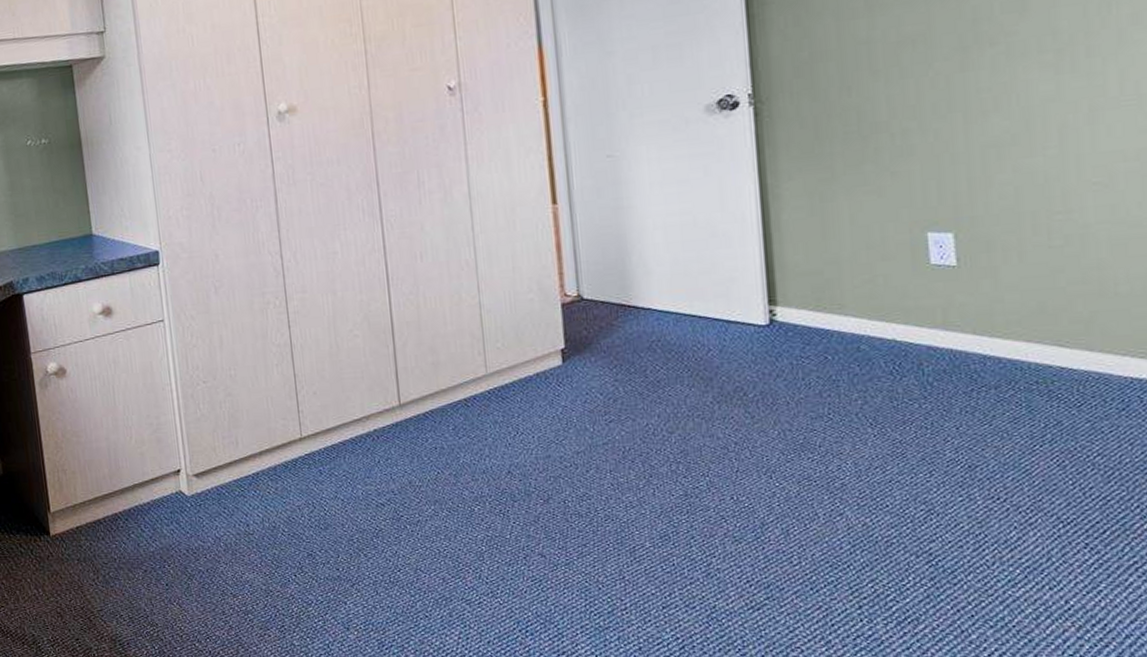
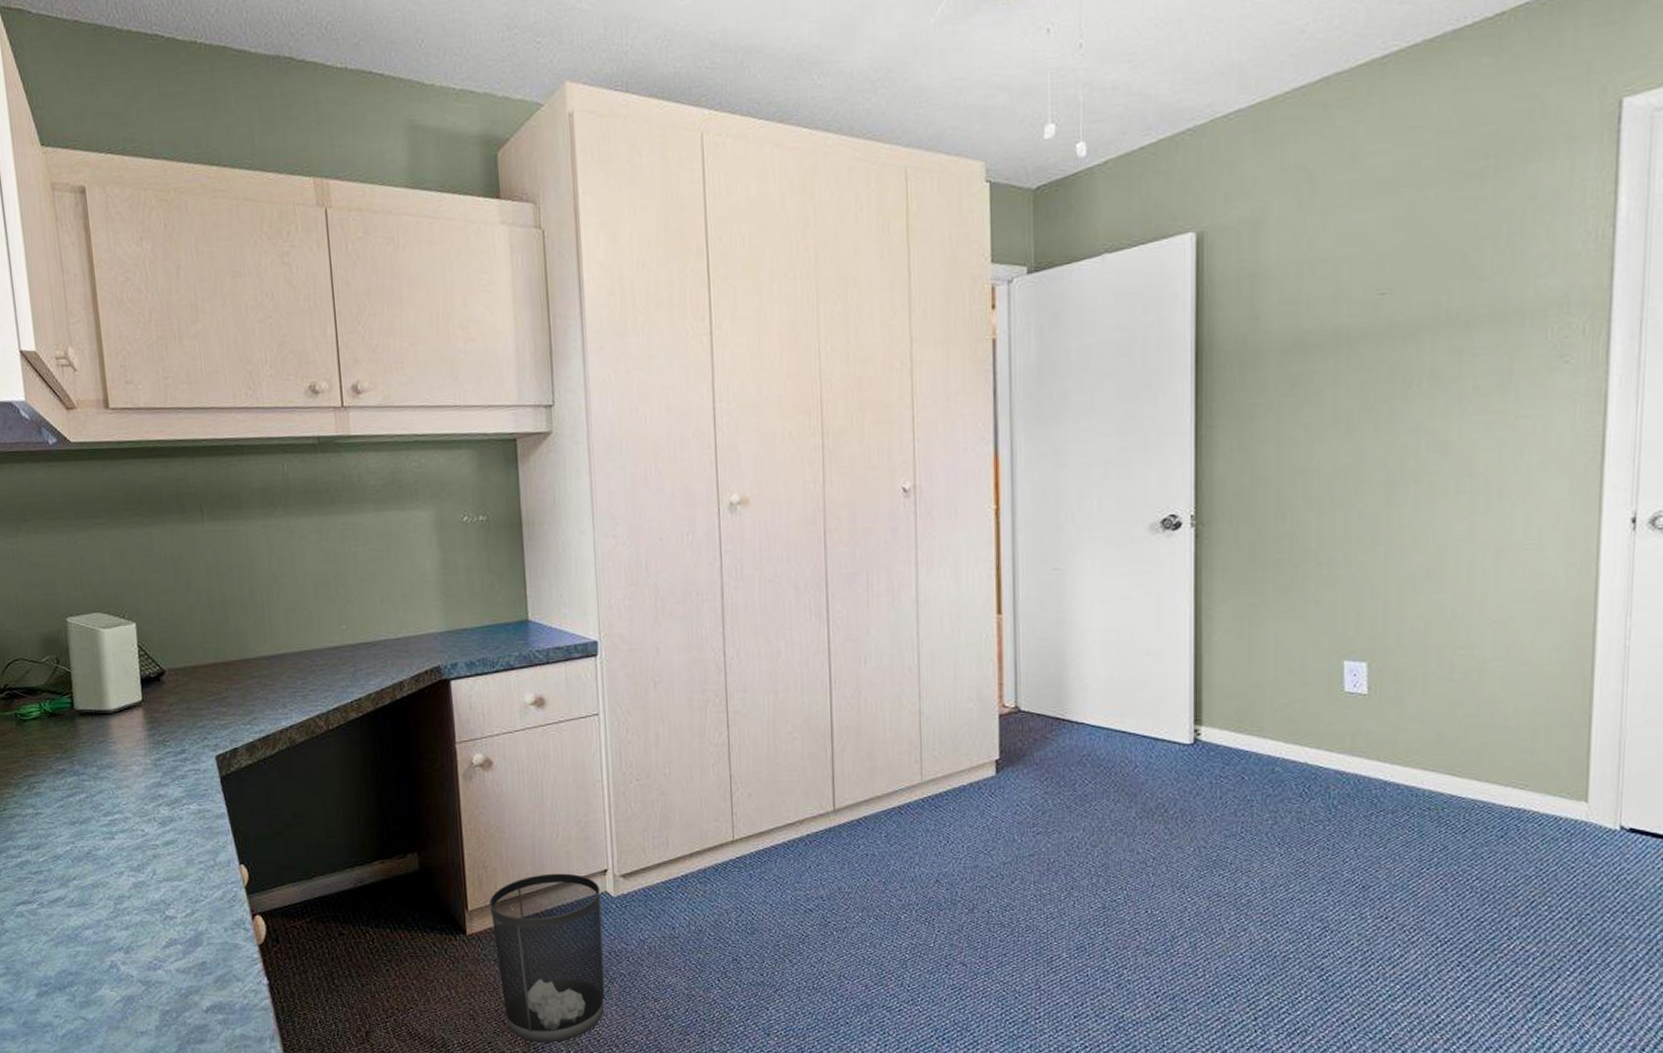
waste bin: none [70,474,185,639] -> present [489,873,605,1043]

